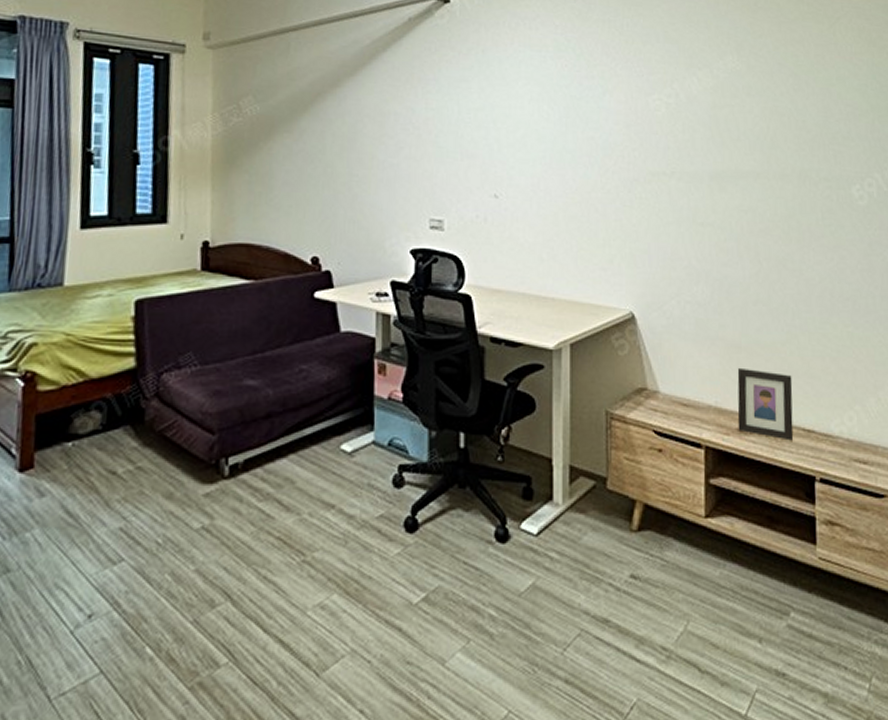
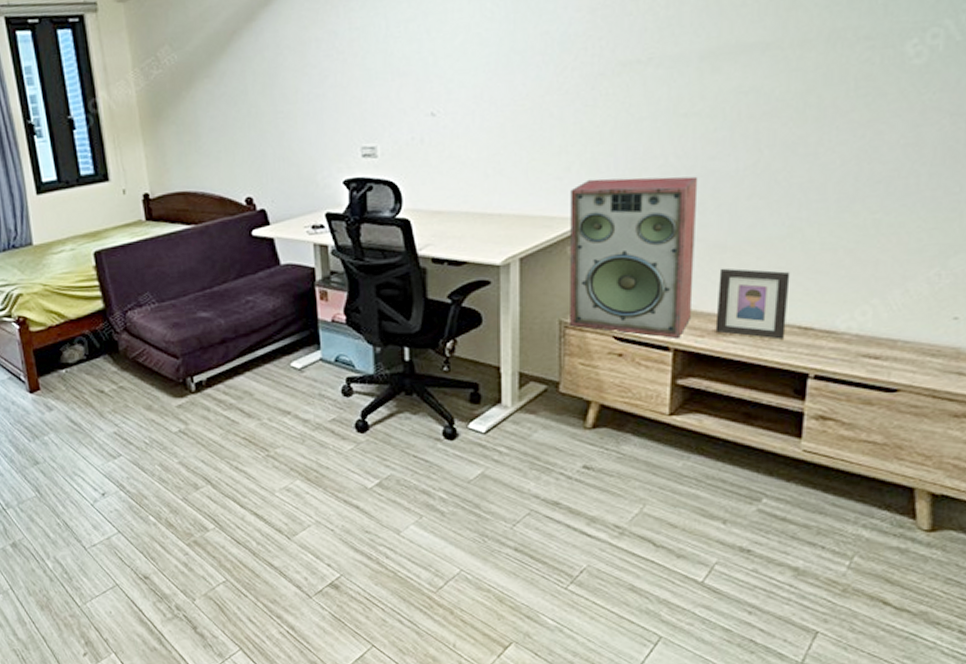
speaker: none [613,273,718,435] -> present [570,176,698,338]

